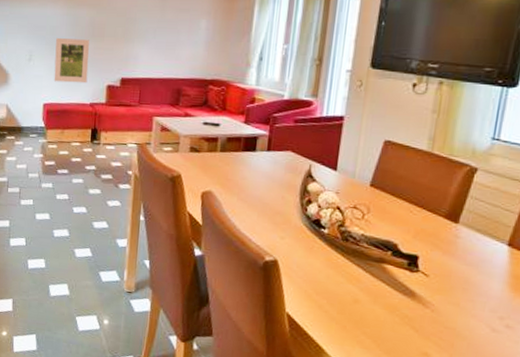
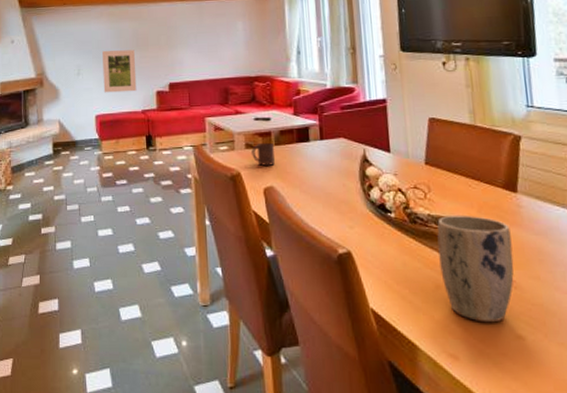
cup: none [195,147,219,171] -> present [251,142,275,166]
plant pot: none [362,237,442,339] -> present [437,216,514,323]

